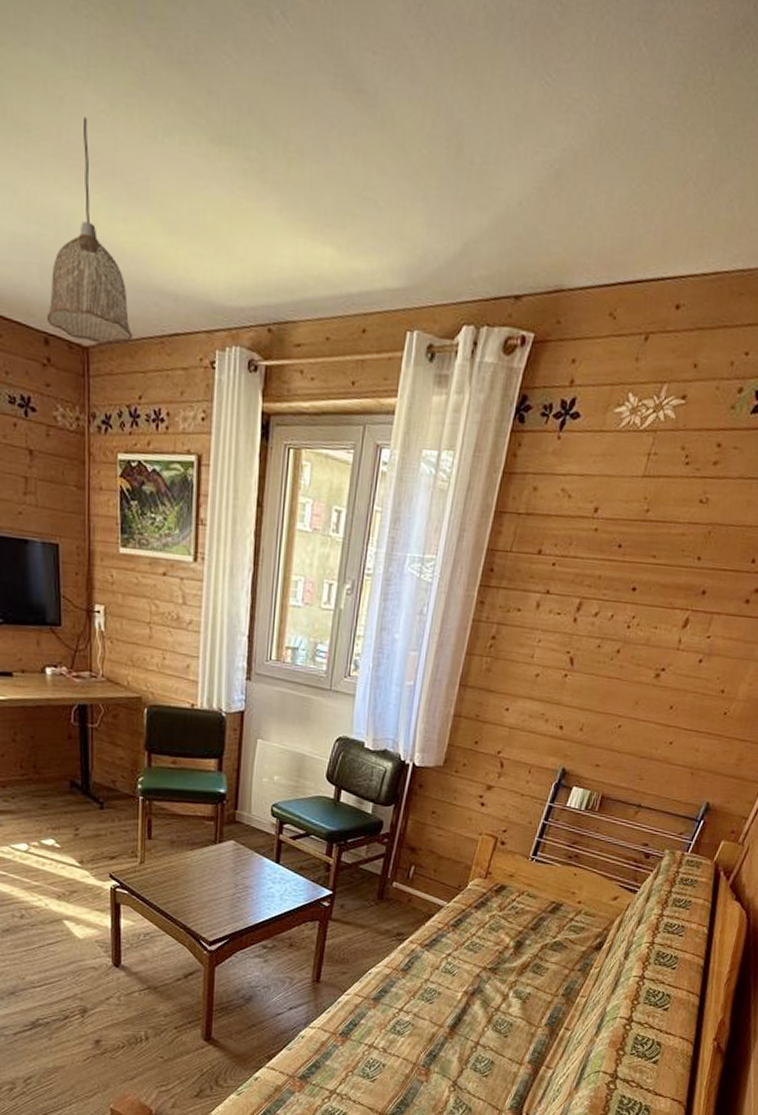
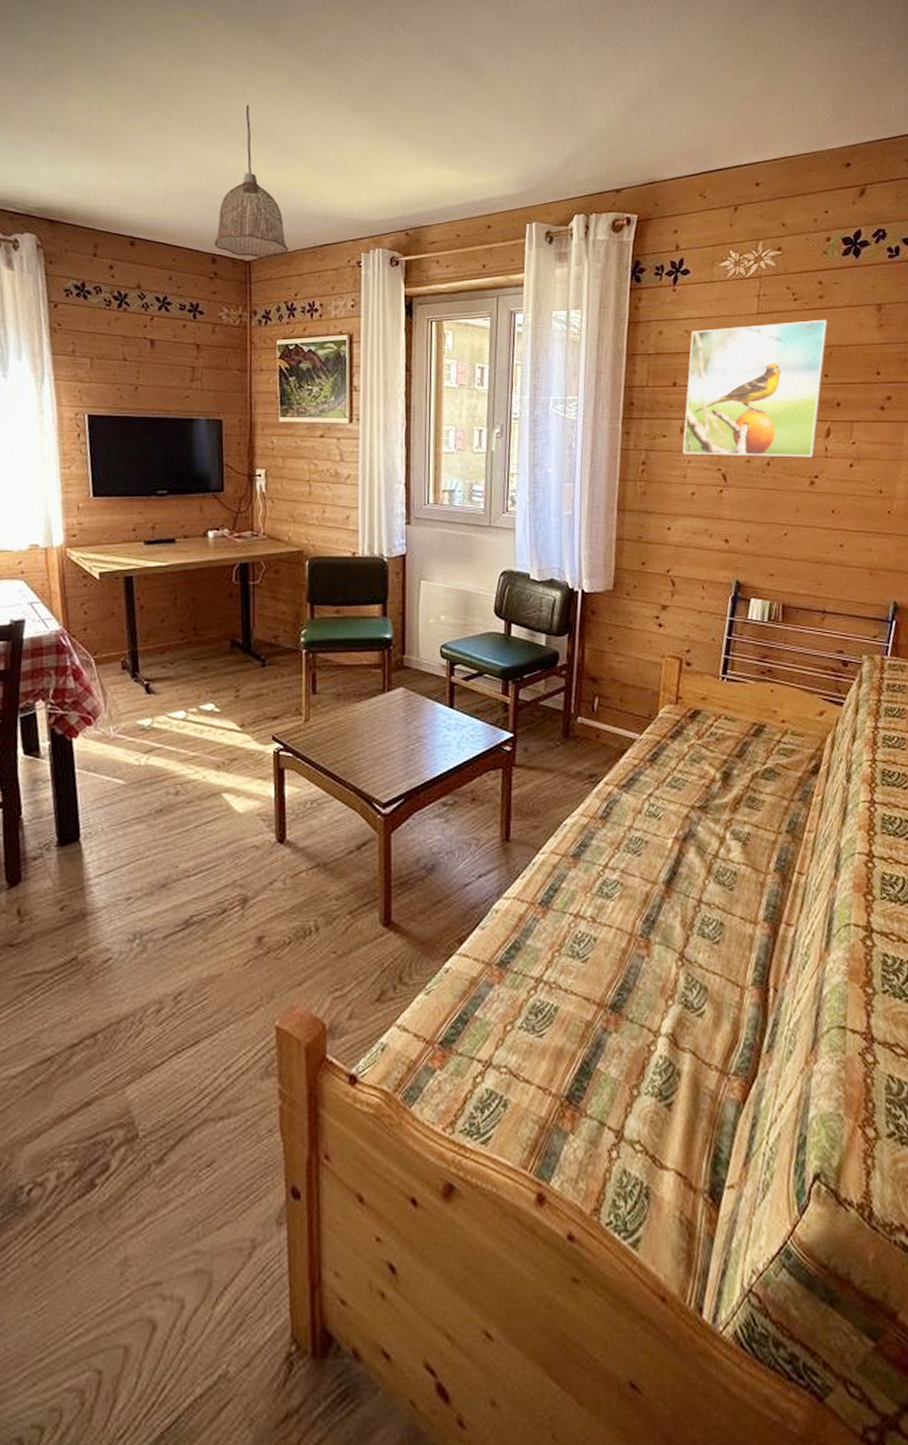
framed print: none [534,490,717,649] -> present [682,319,829,458]

